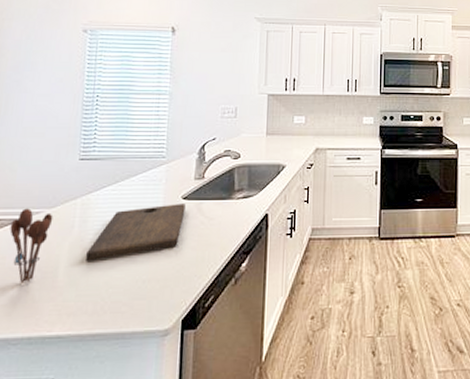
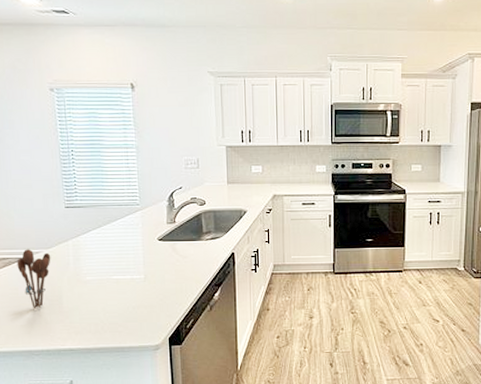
cutting board: present [85,204,185,261] -> none [82,244,162,291]

